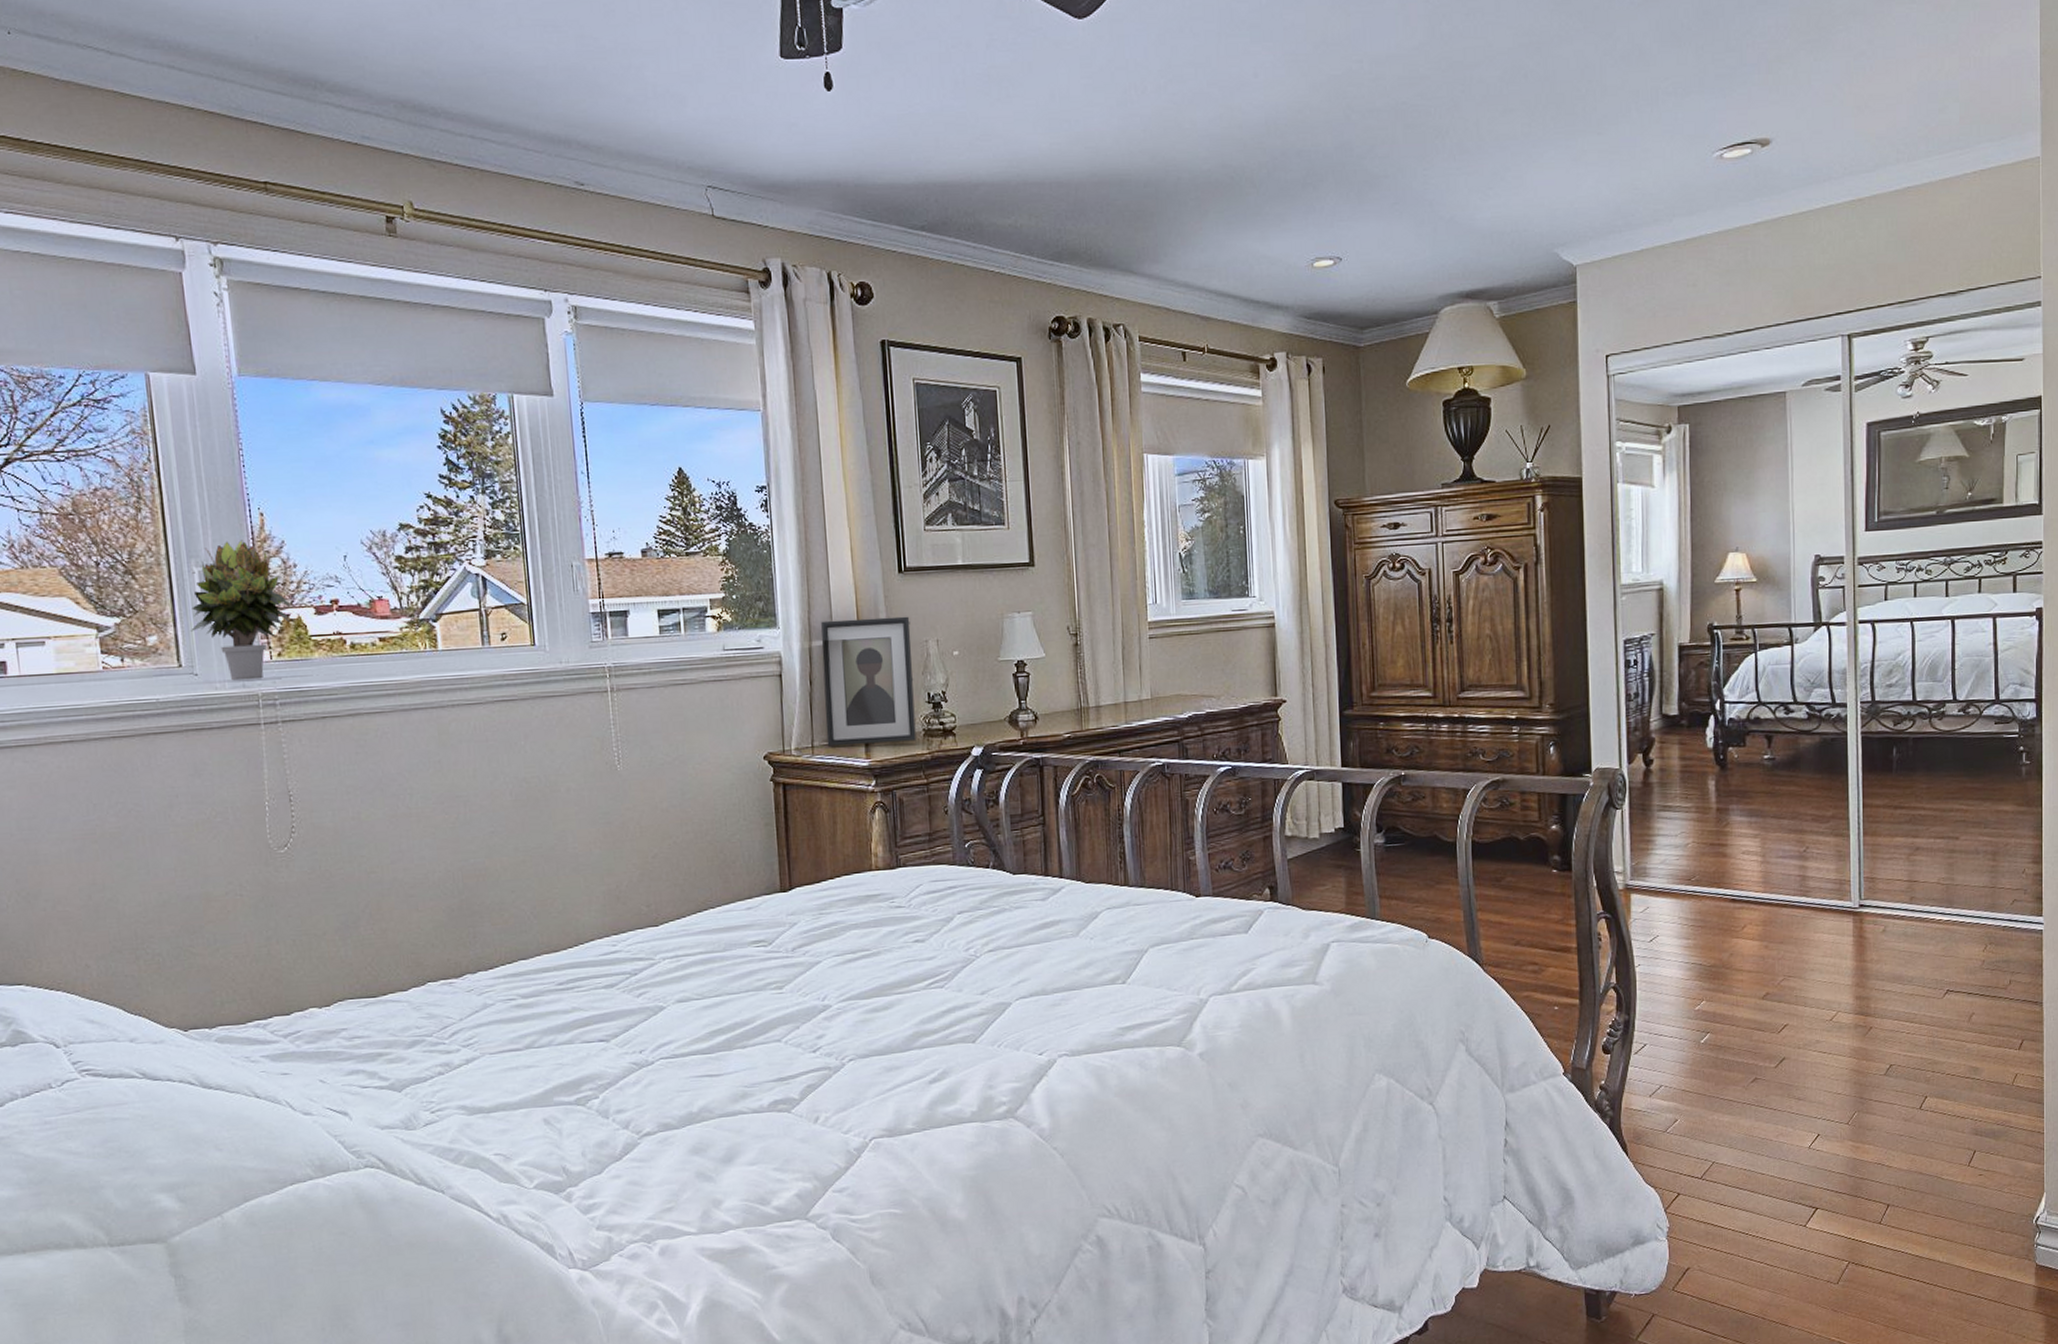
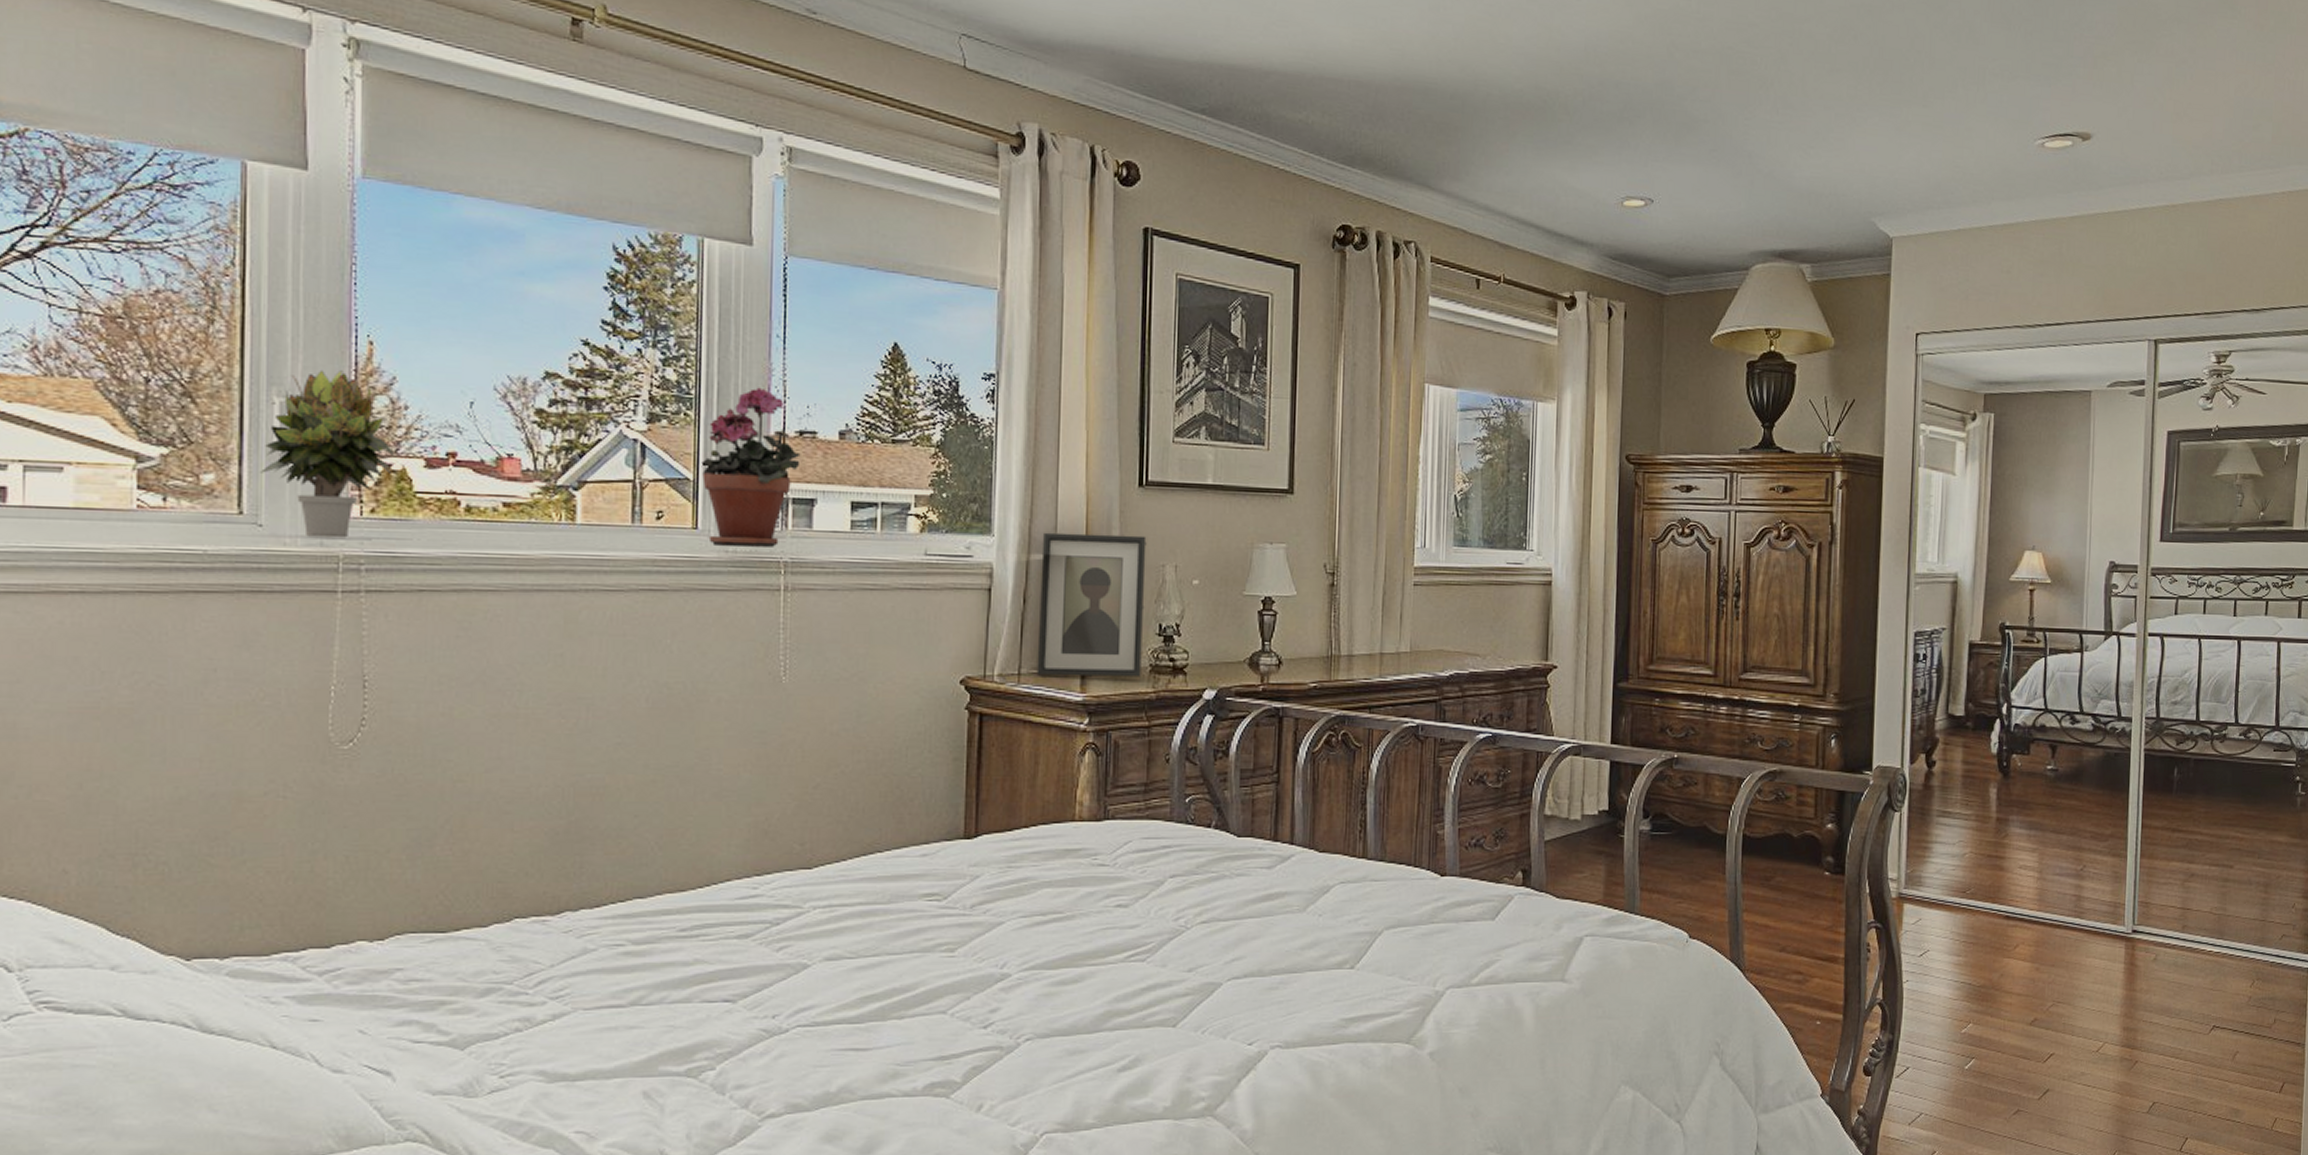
potted plant: none [532,518,613,659] -> present [701,387,801,548]

